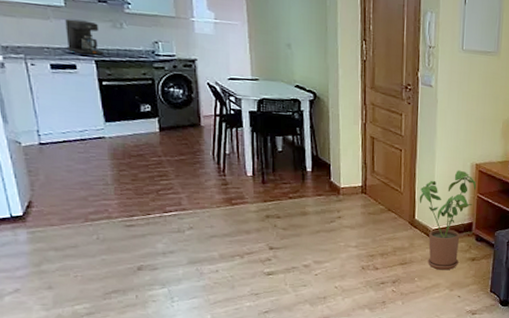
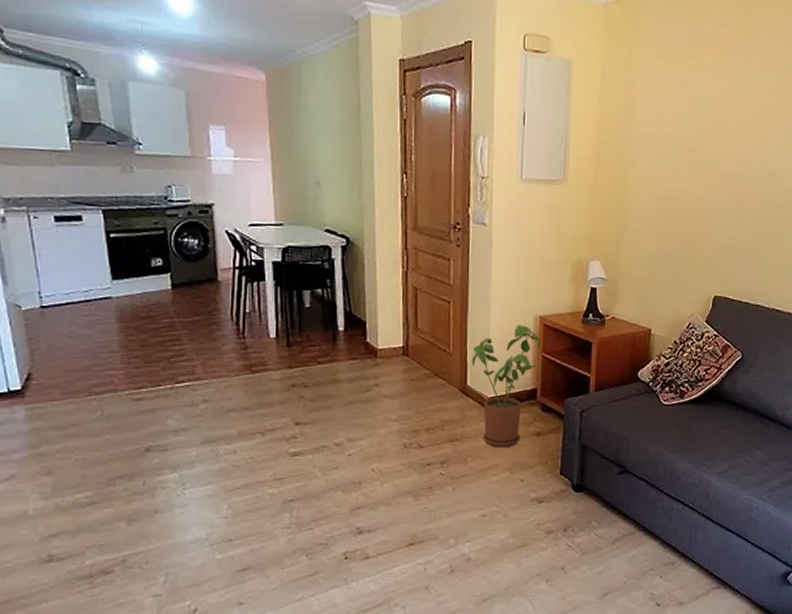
coffee maker: present [65,18,103,56] -> none [71,164,111,204]

